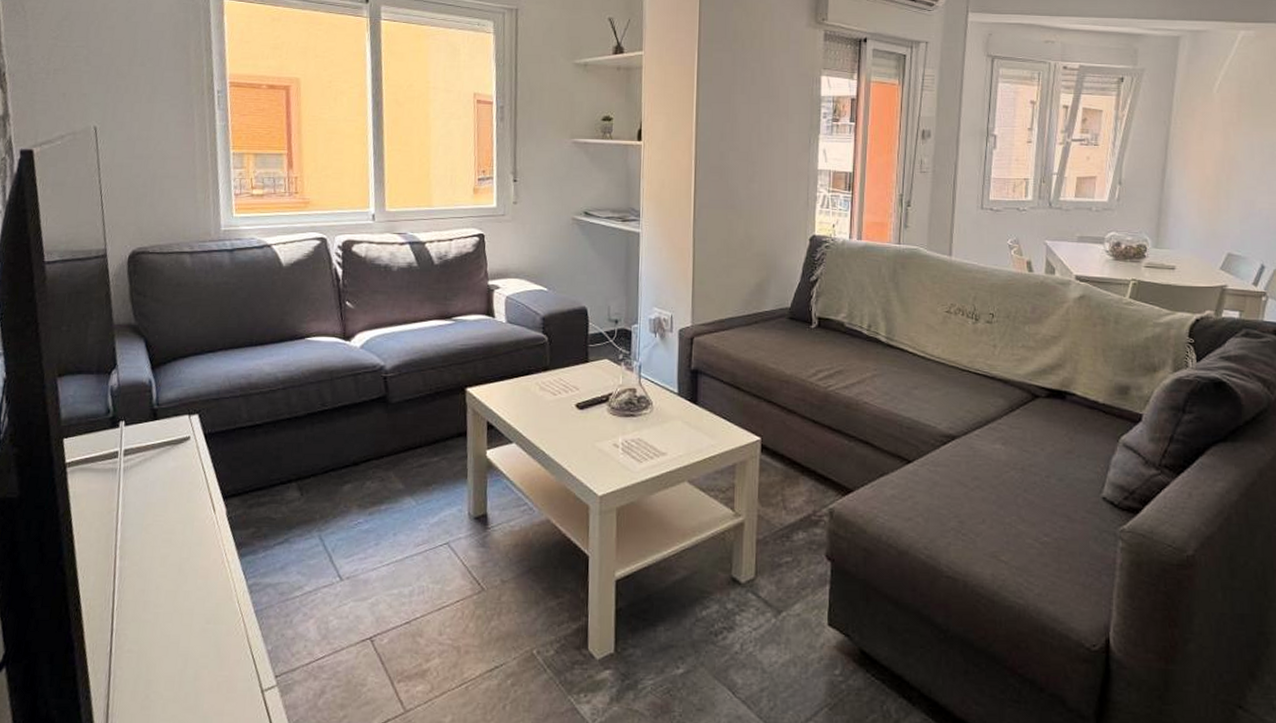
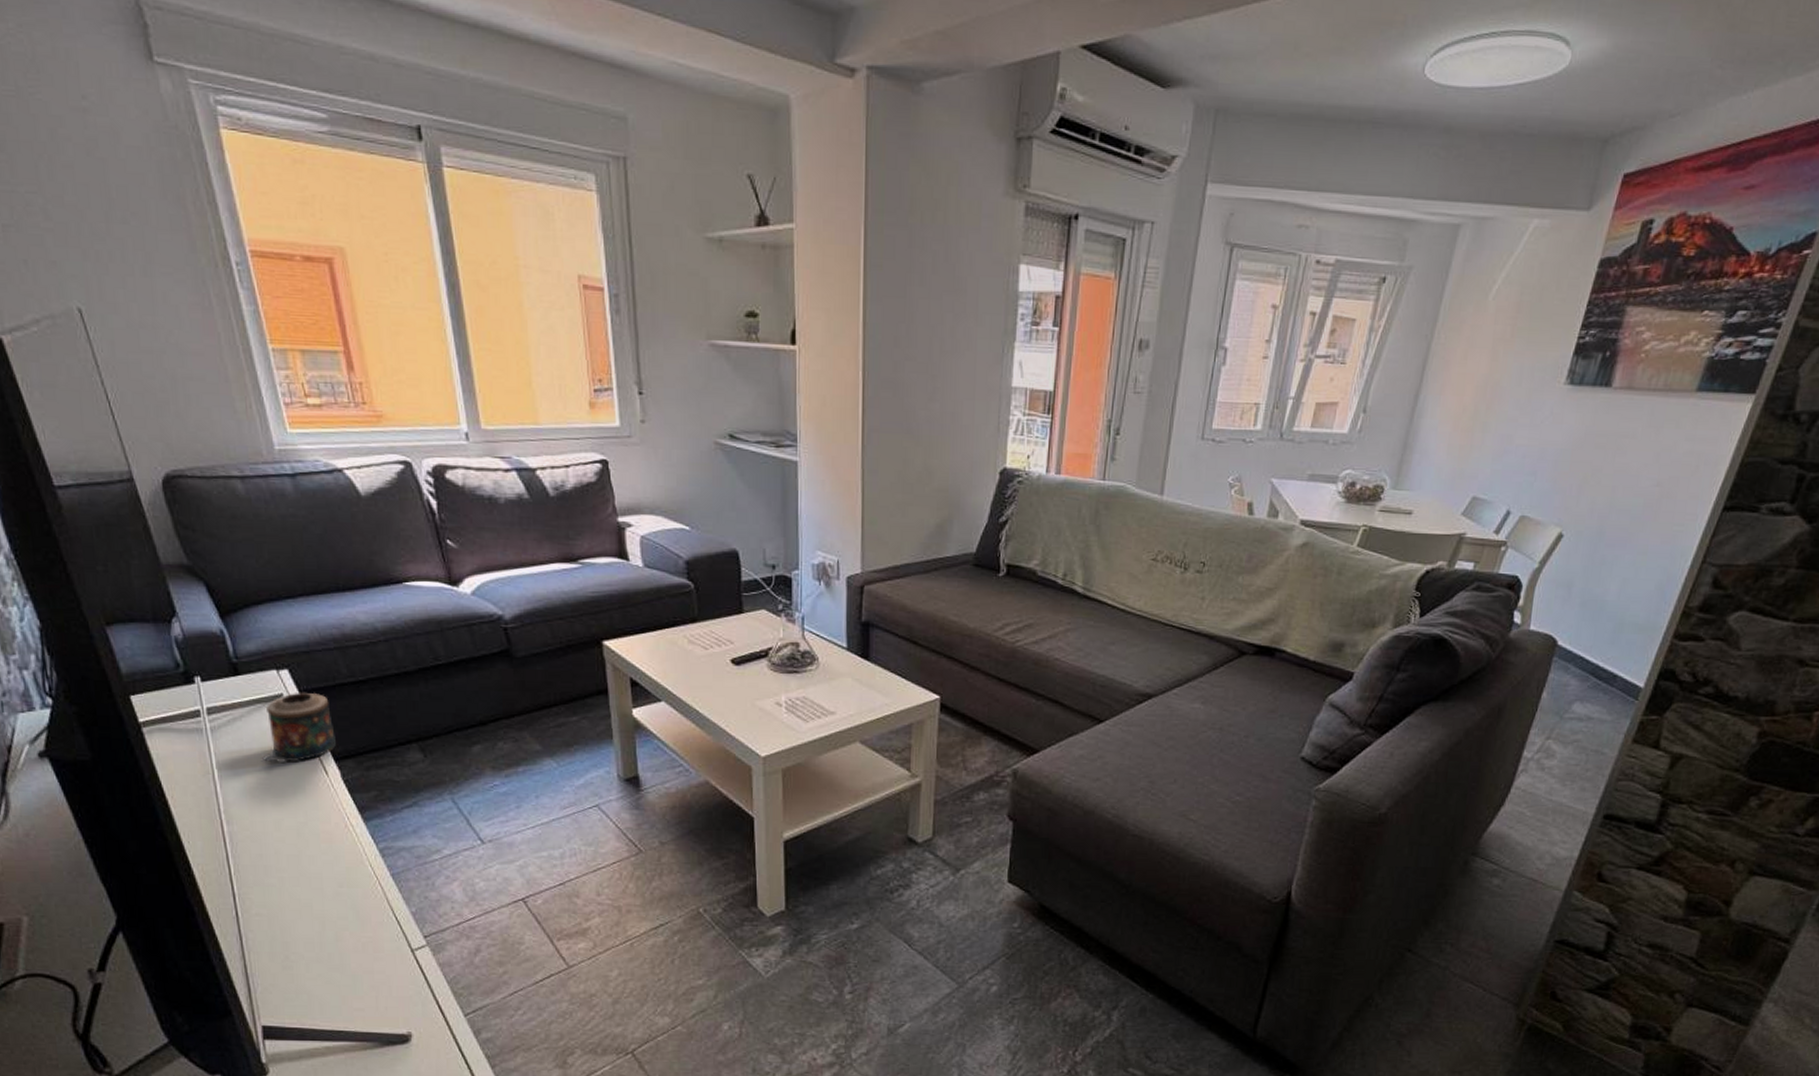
candle: none [160,435,228,500] -> present [261,692,336,763]

